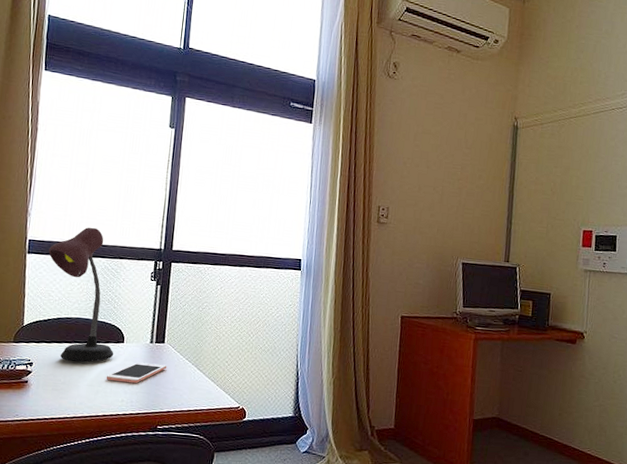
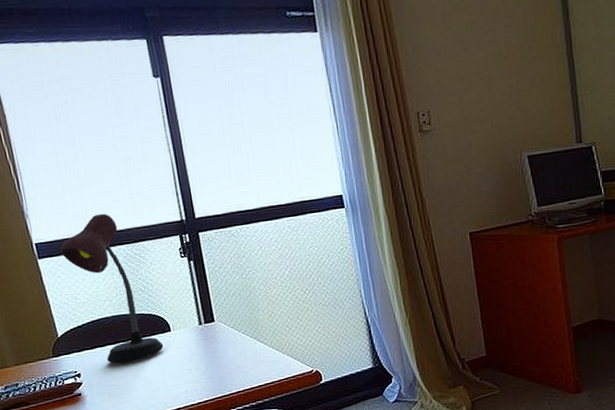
cell phone: present [106,362,167,384] -> none [162,344,224,374]

